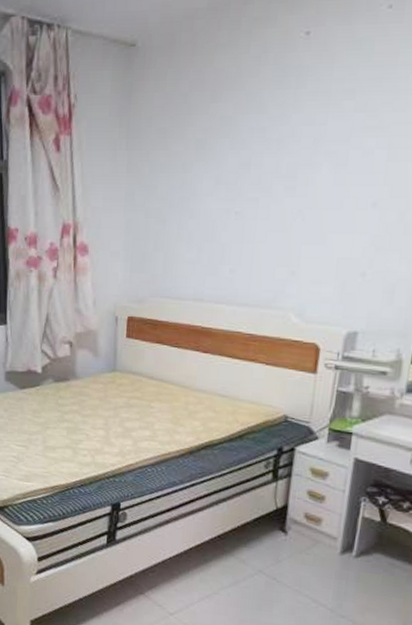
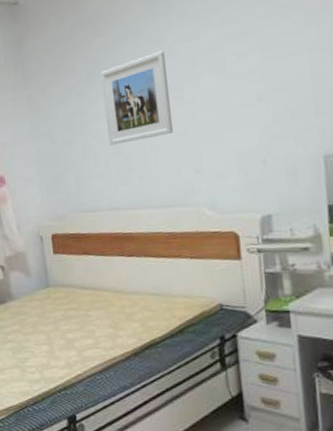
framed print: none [206,131,286,230] -> present [101,50,174,146]

